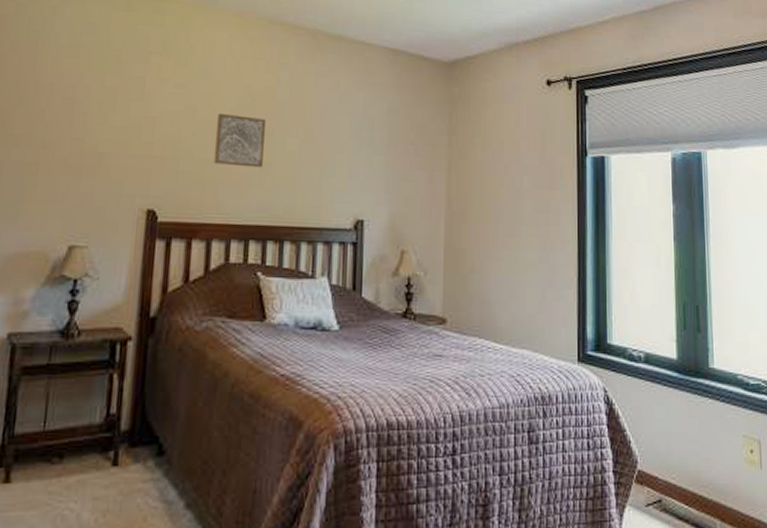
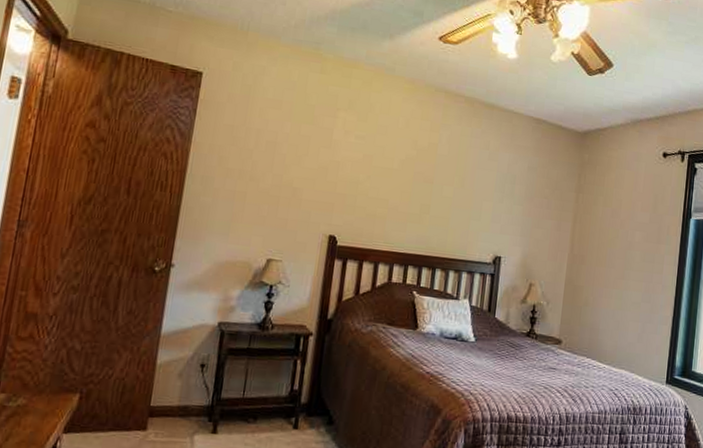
wall art: present [213,112,267,168] -> none [383,161,429,209]

